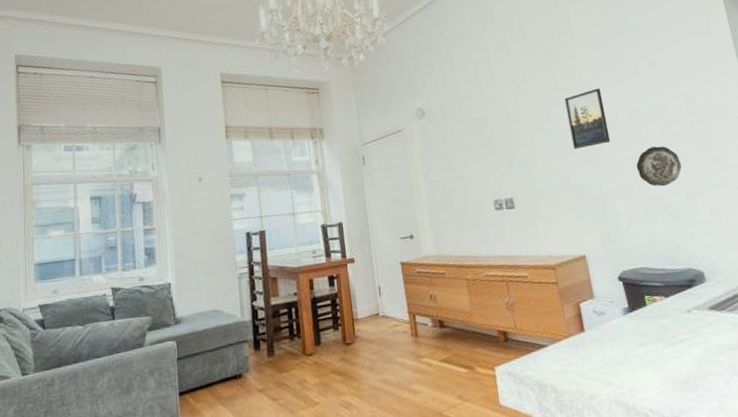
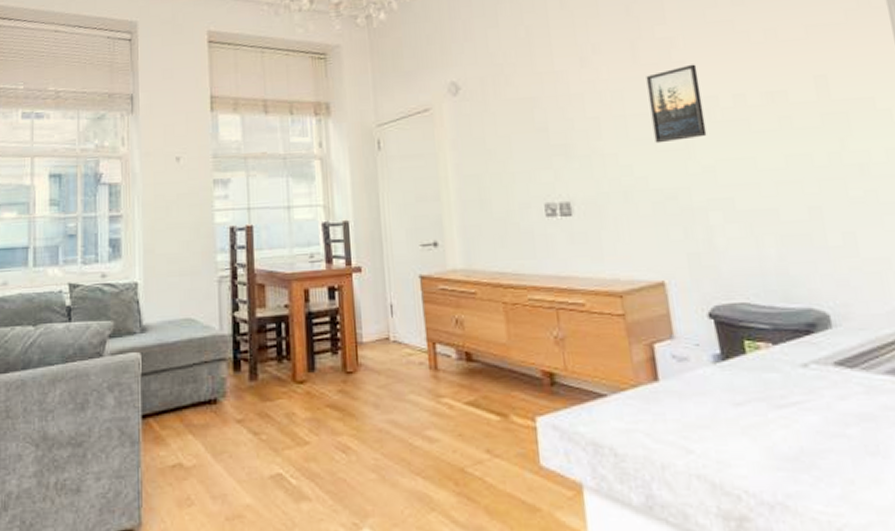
decorative plate: present [636,146,682,187] -> none [740,144,805,198]

